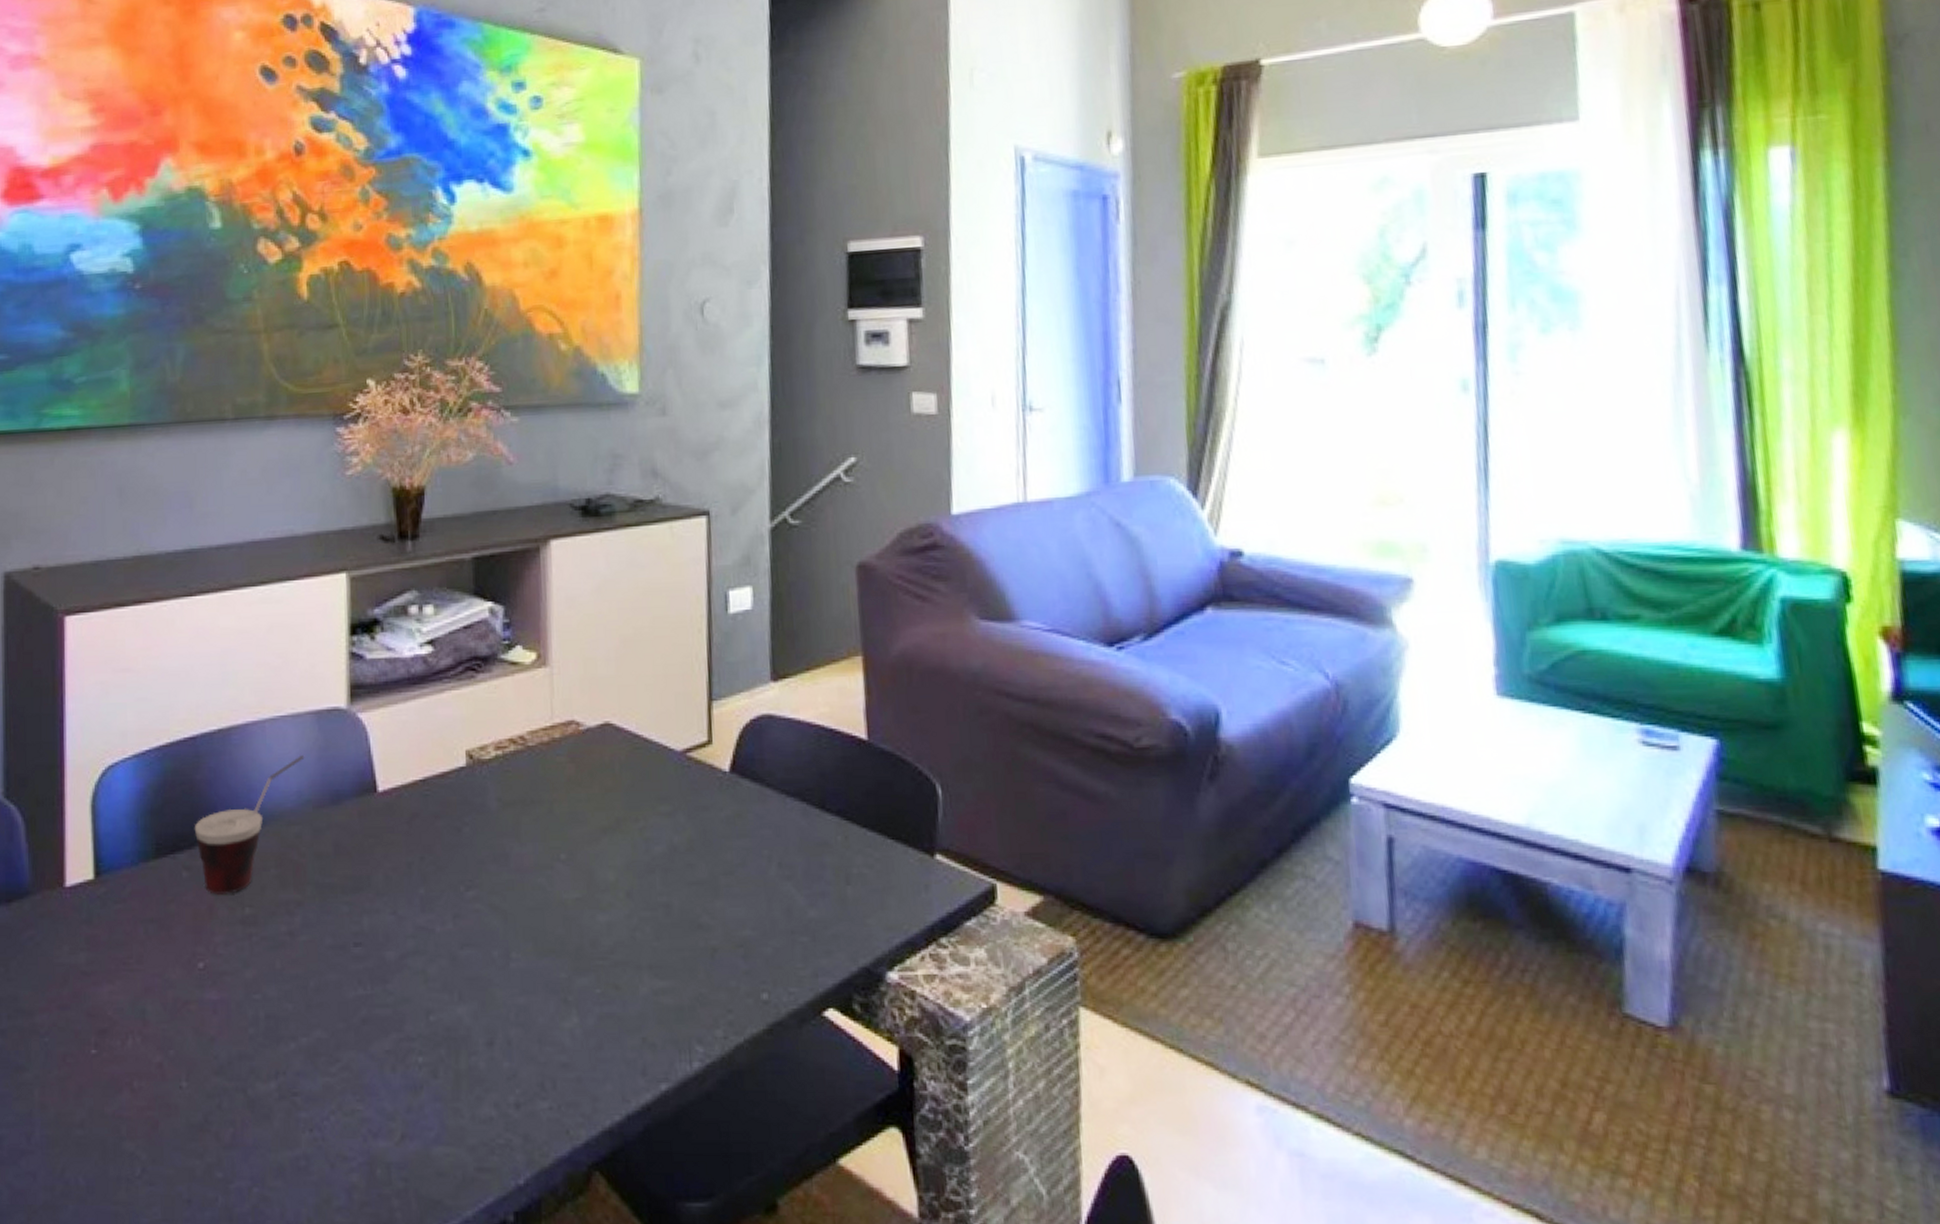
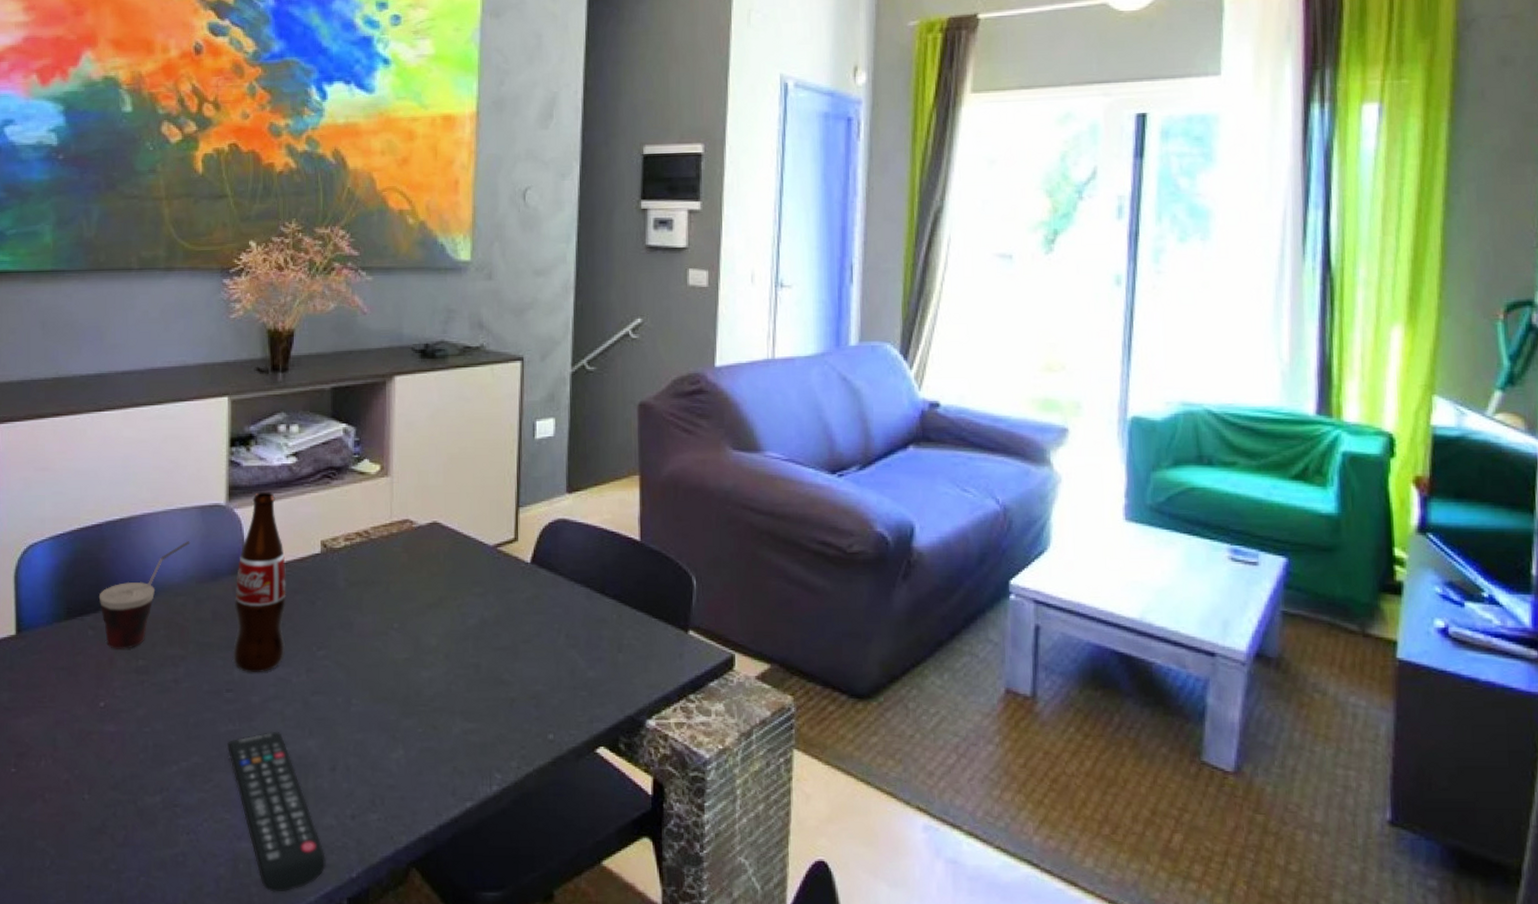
remote control: none [356,995,485,1206] -> present [226,731,326,893]
bottle: none [361,691,426,922] -> present [233,492,286,673]

